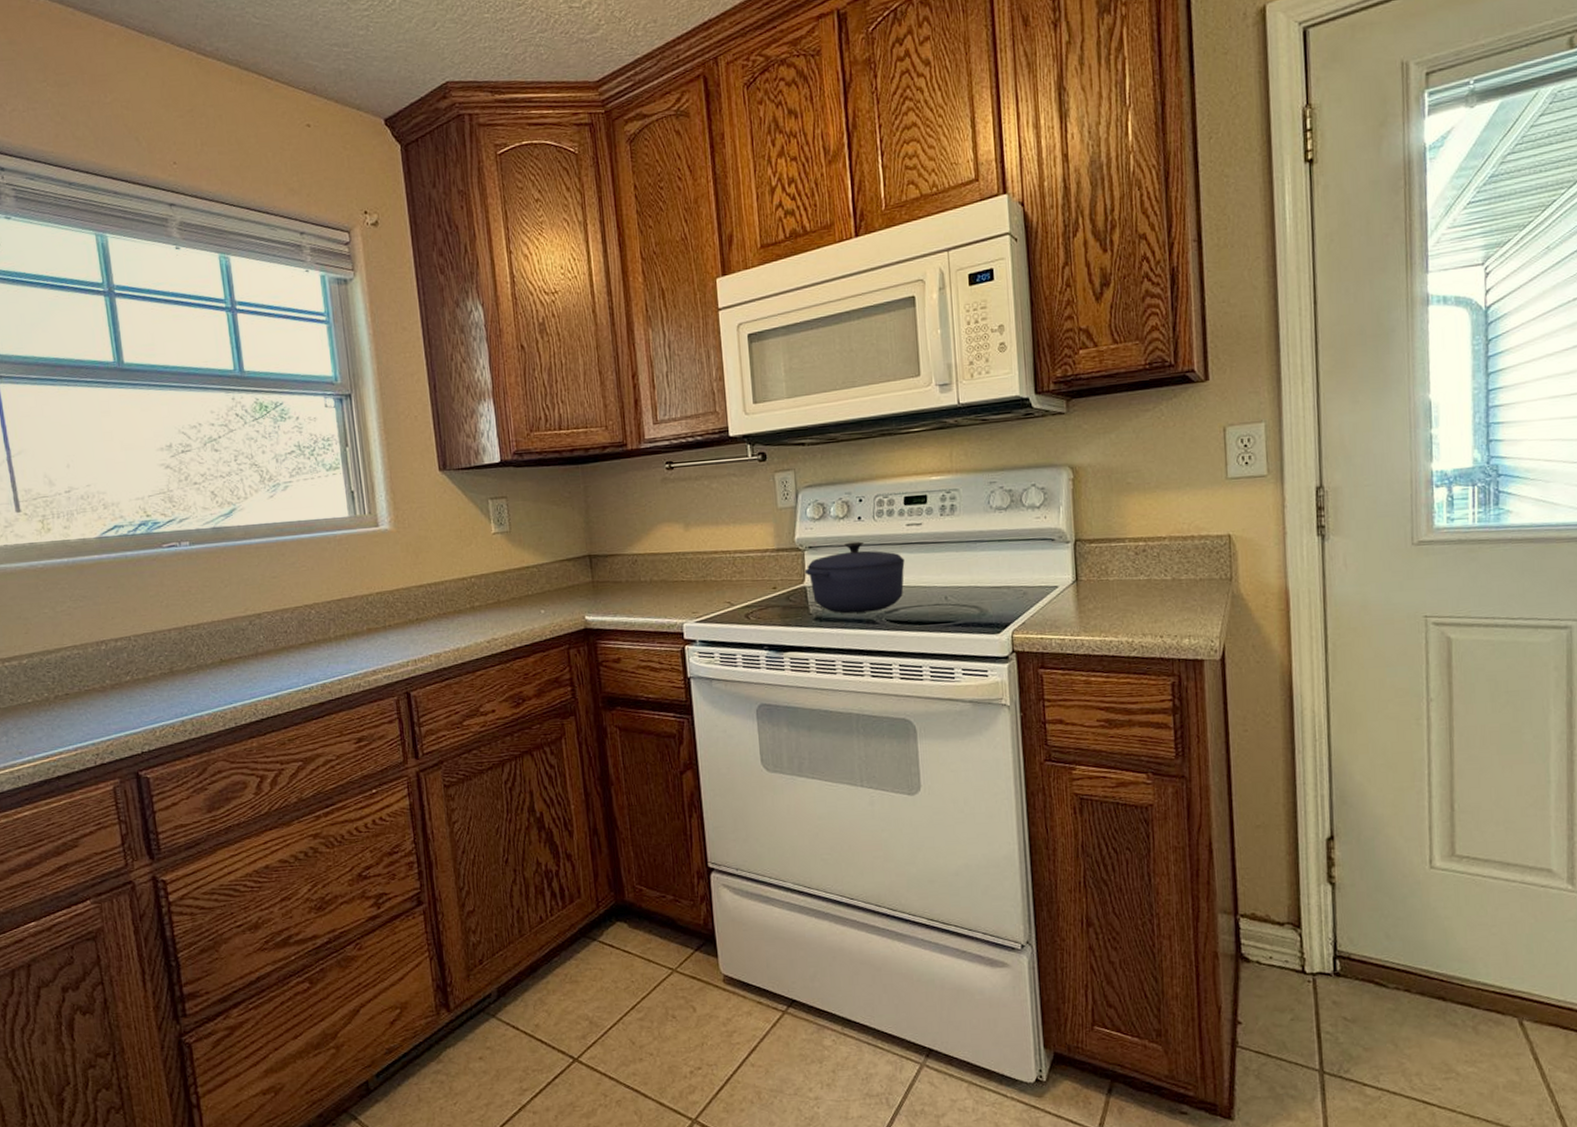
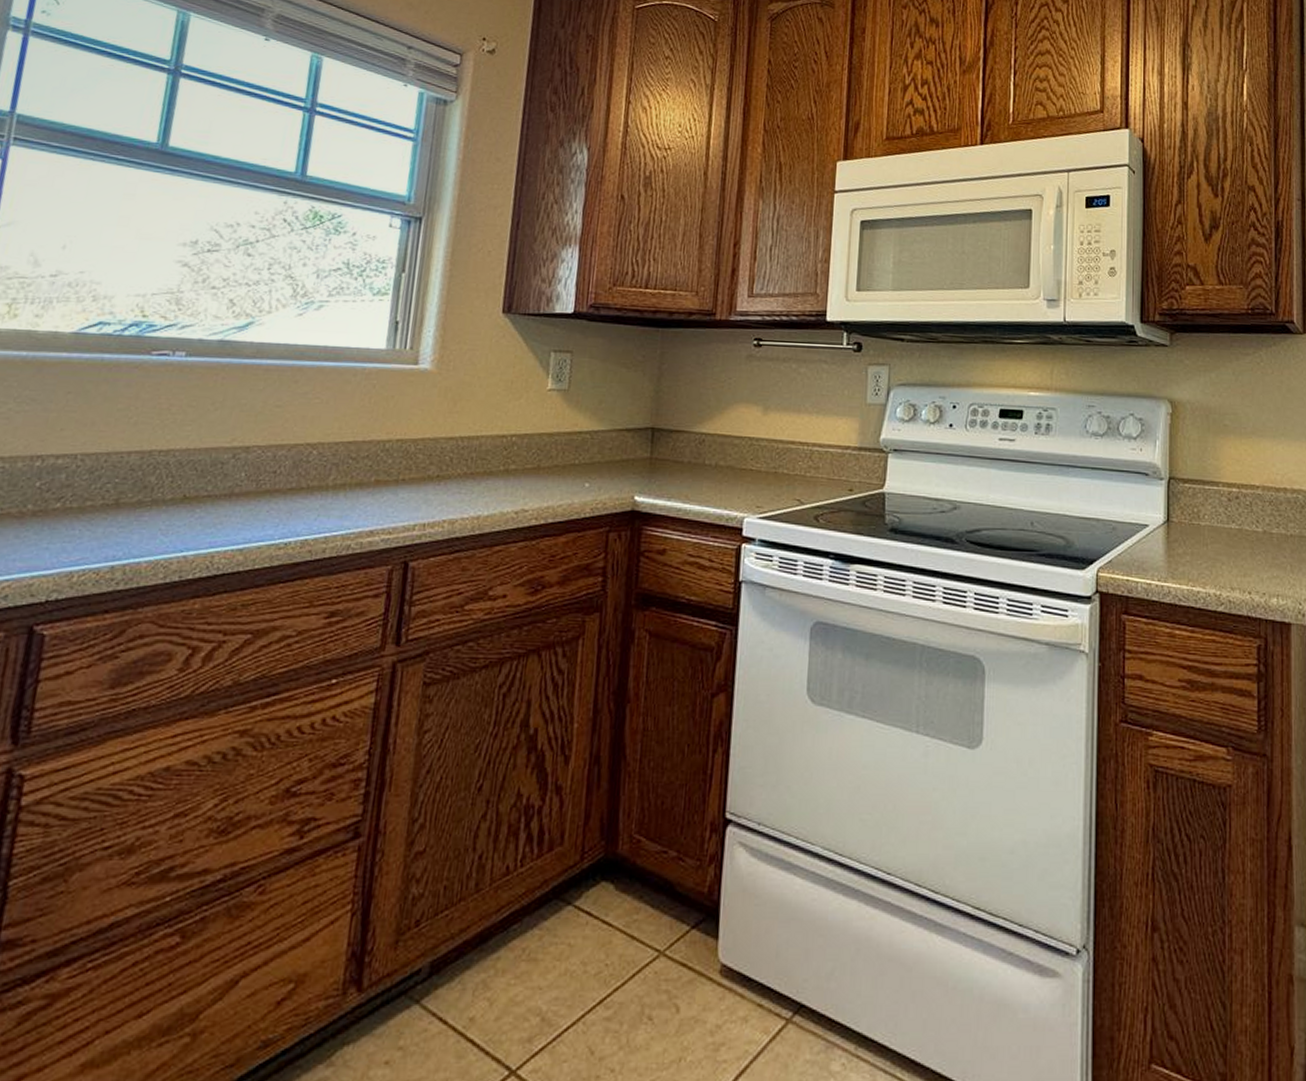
cooking pot: present [804,540,905,614] -> none [885,449,993,530]

